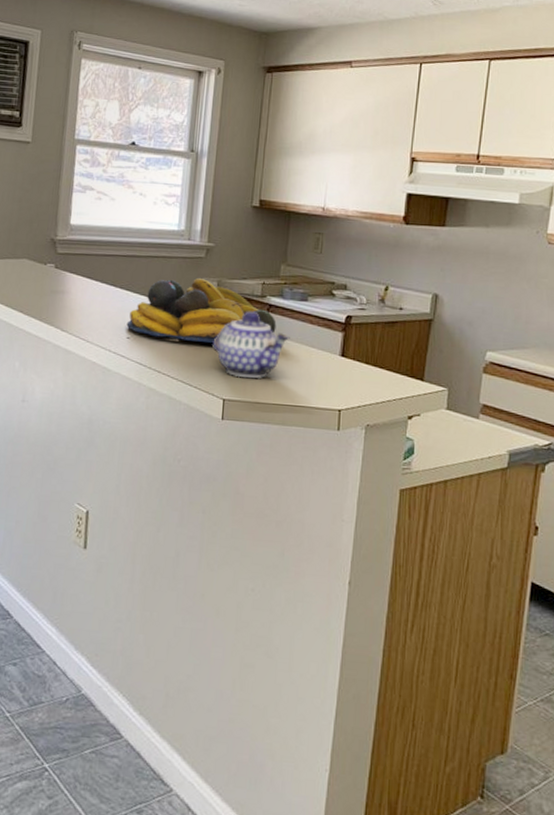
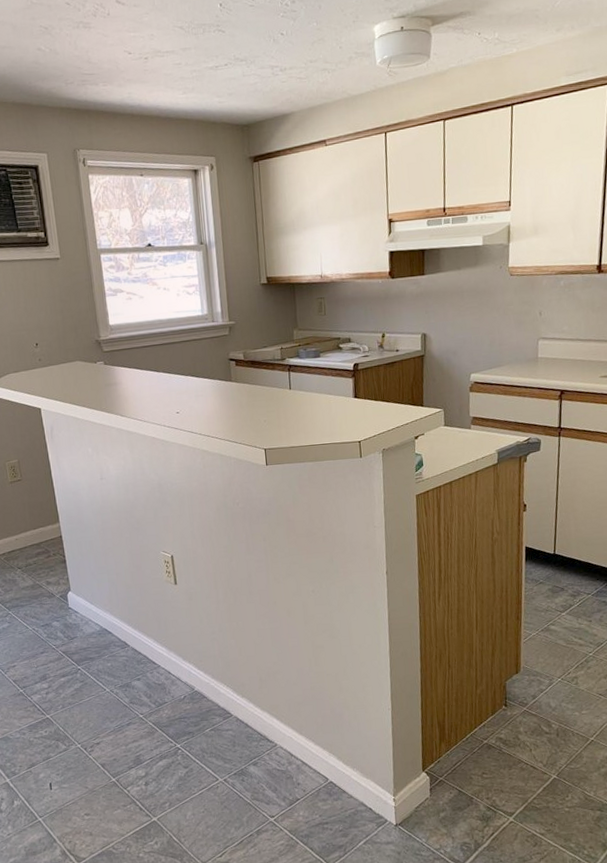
fruit bowl: present [126,278,277,344] -> none [174,353,298,409]
teapot: present [212,311,290,379] -> none [248,373,311,430]

